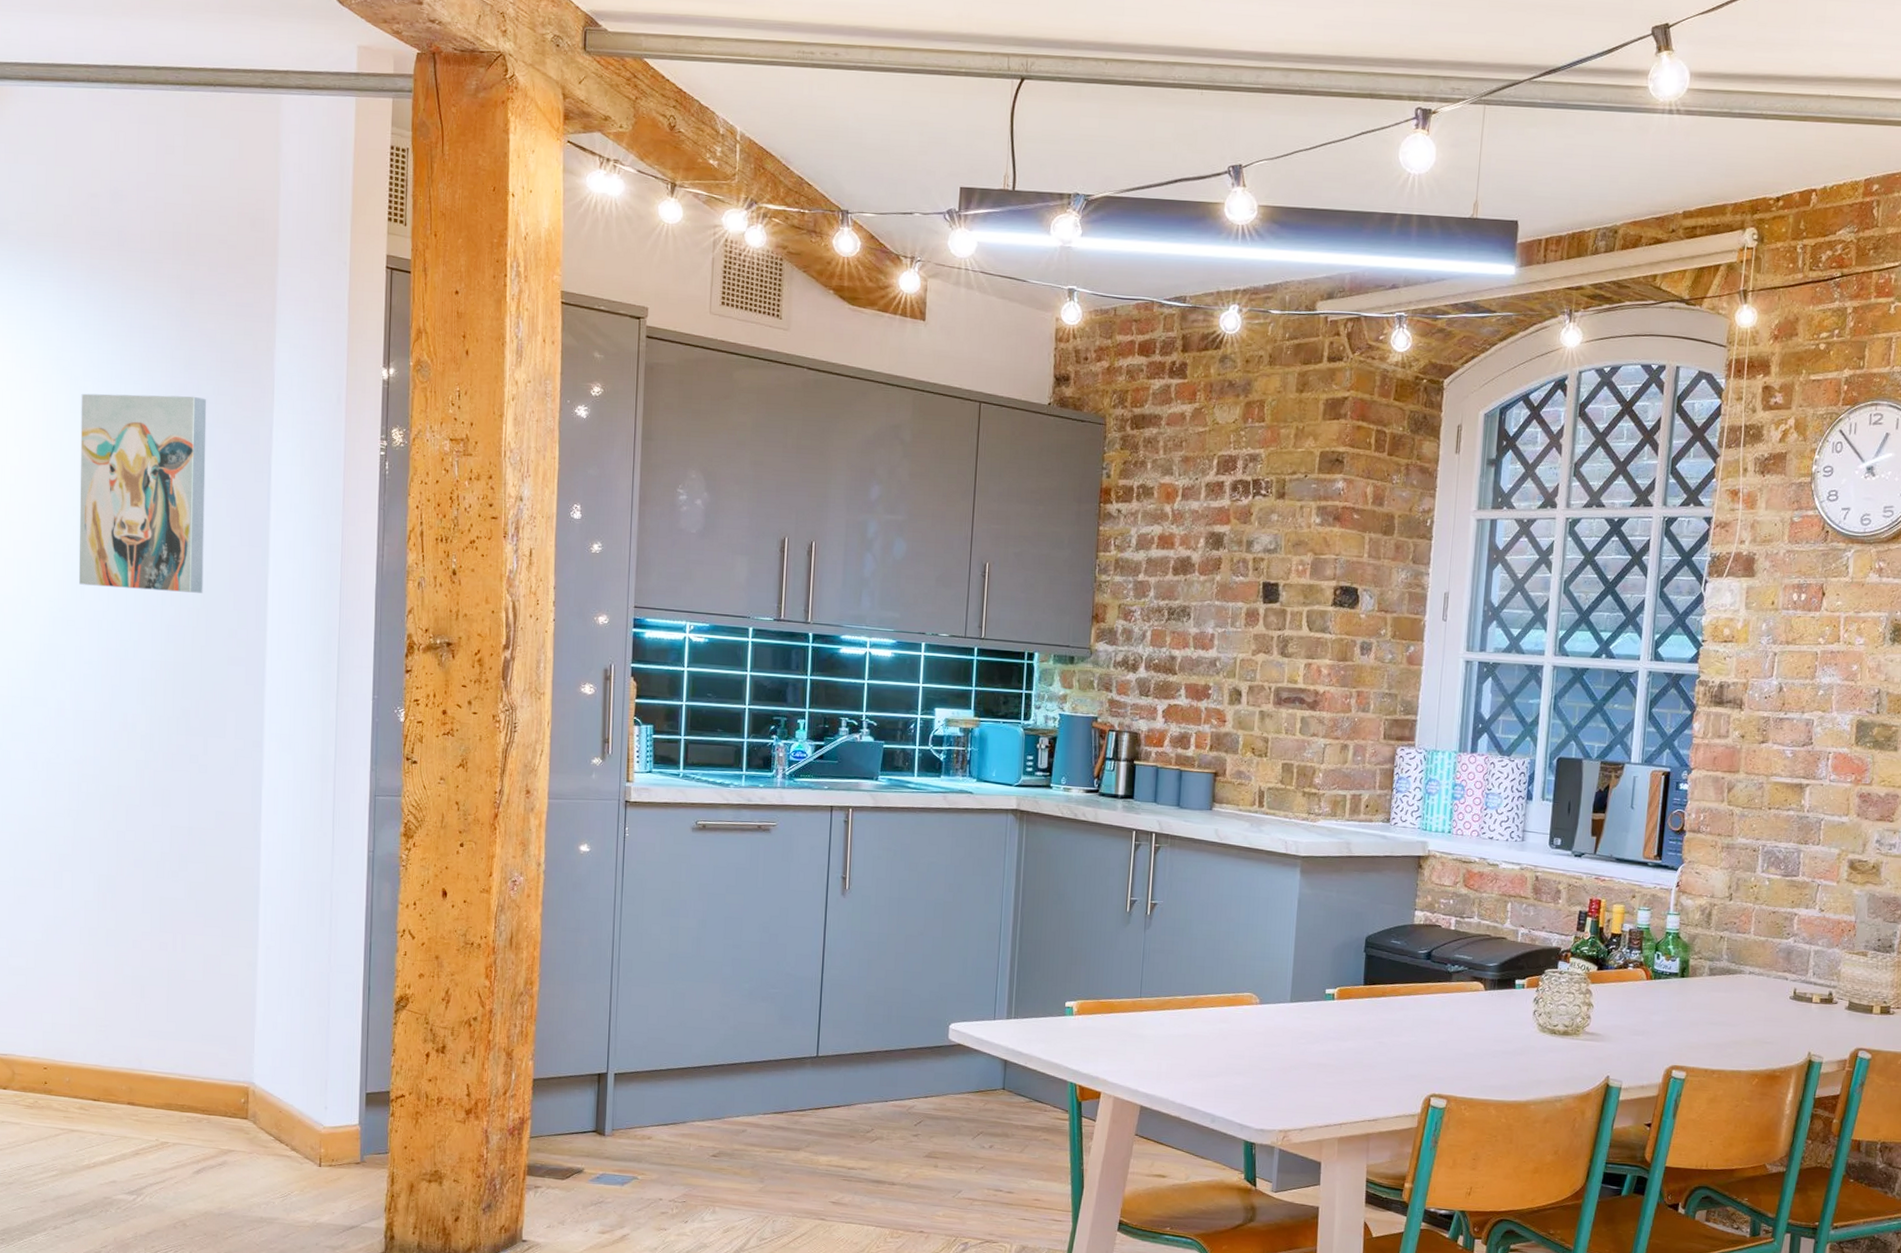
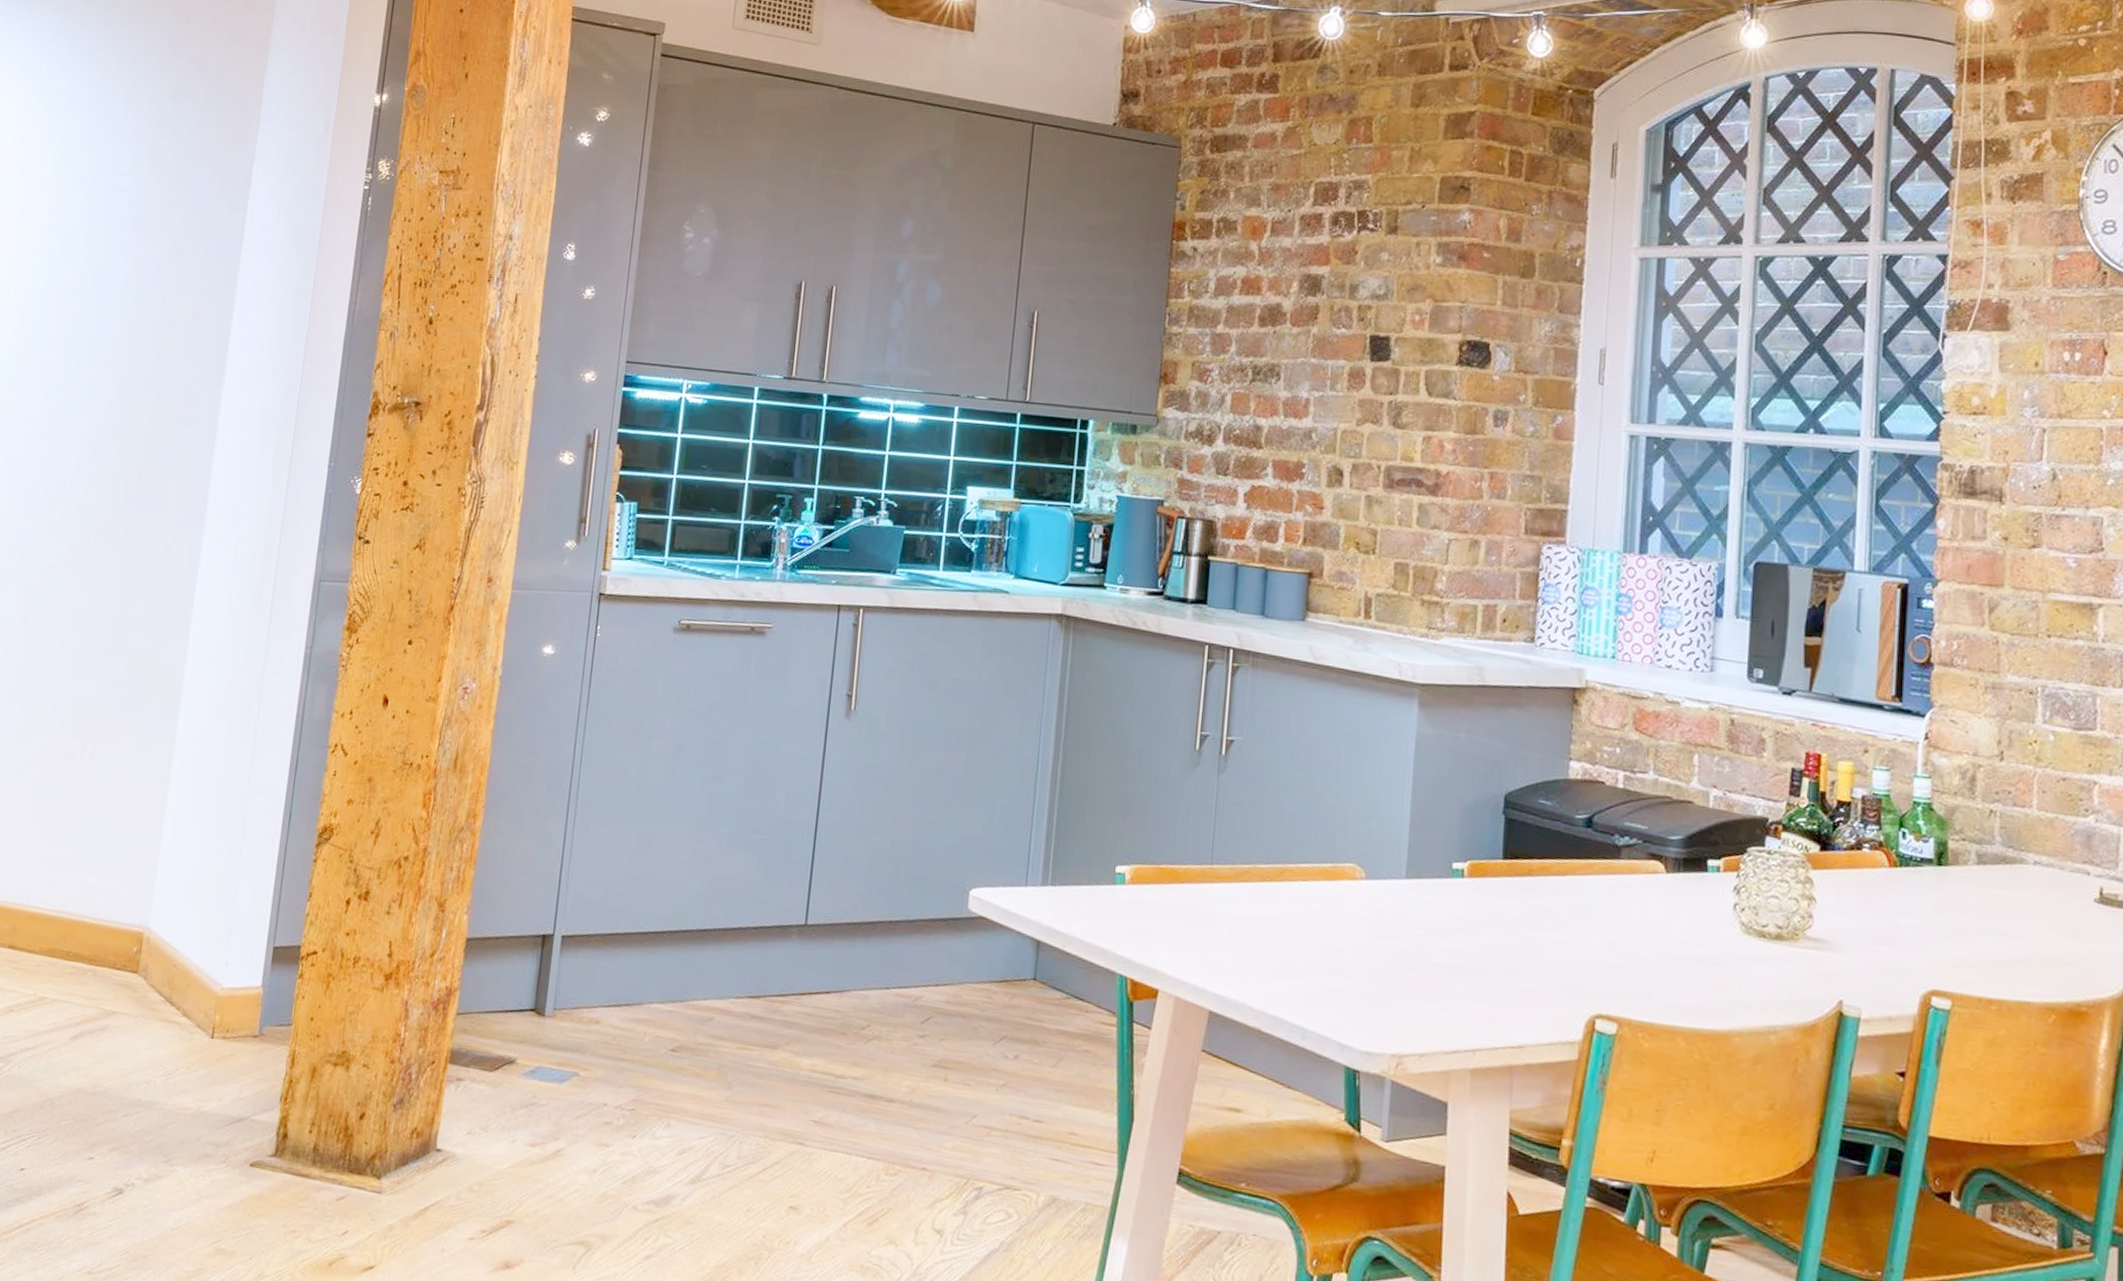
wall art: present [78,393,207,593] -> none [34,125,190,344]

